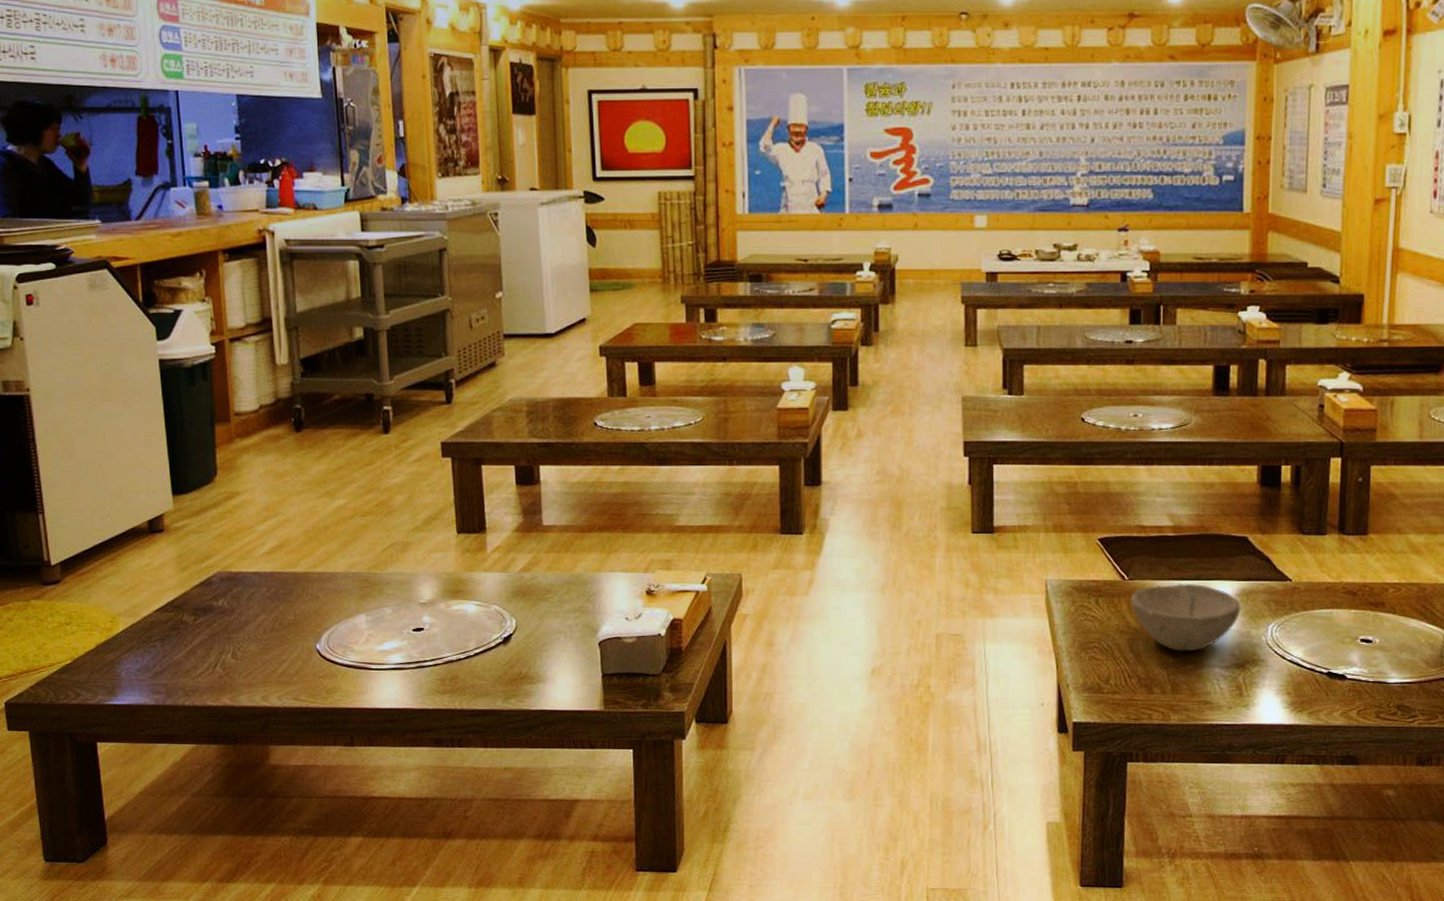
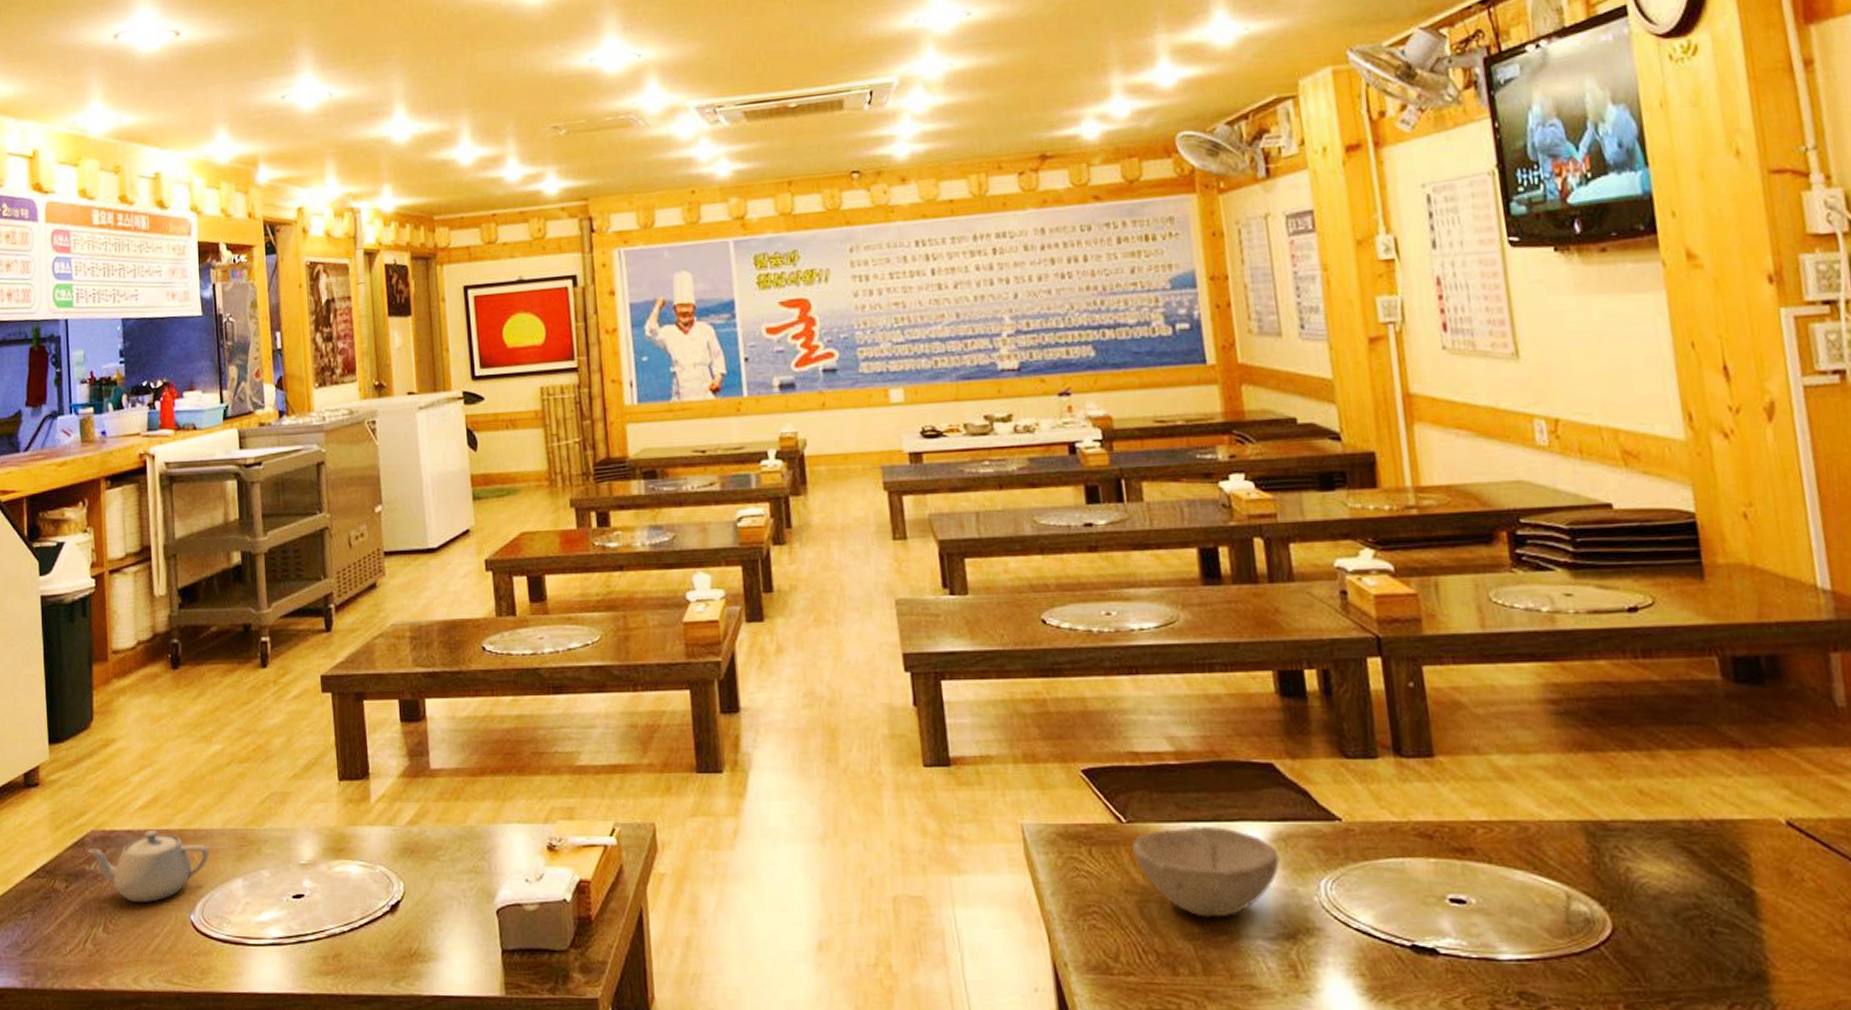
teapot: none [213,572,334,635] -> present [86,829,209,904]

